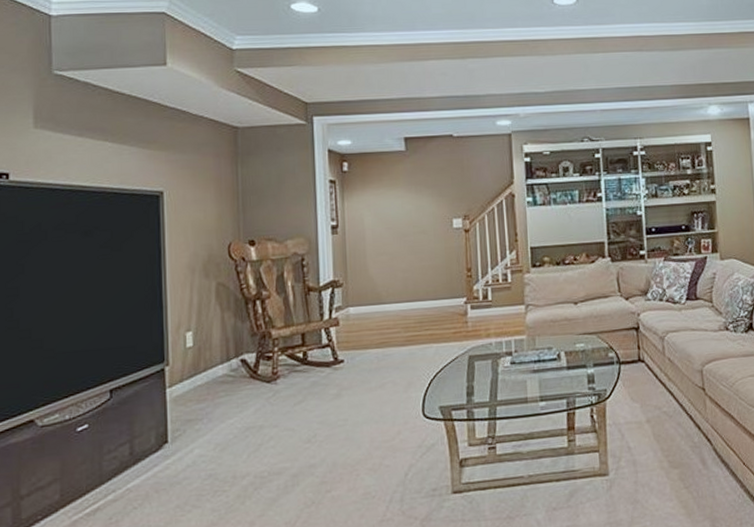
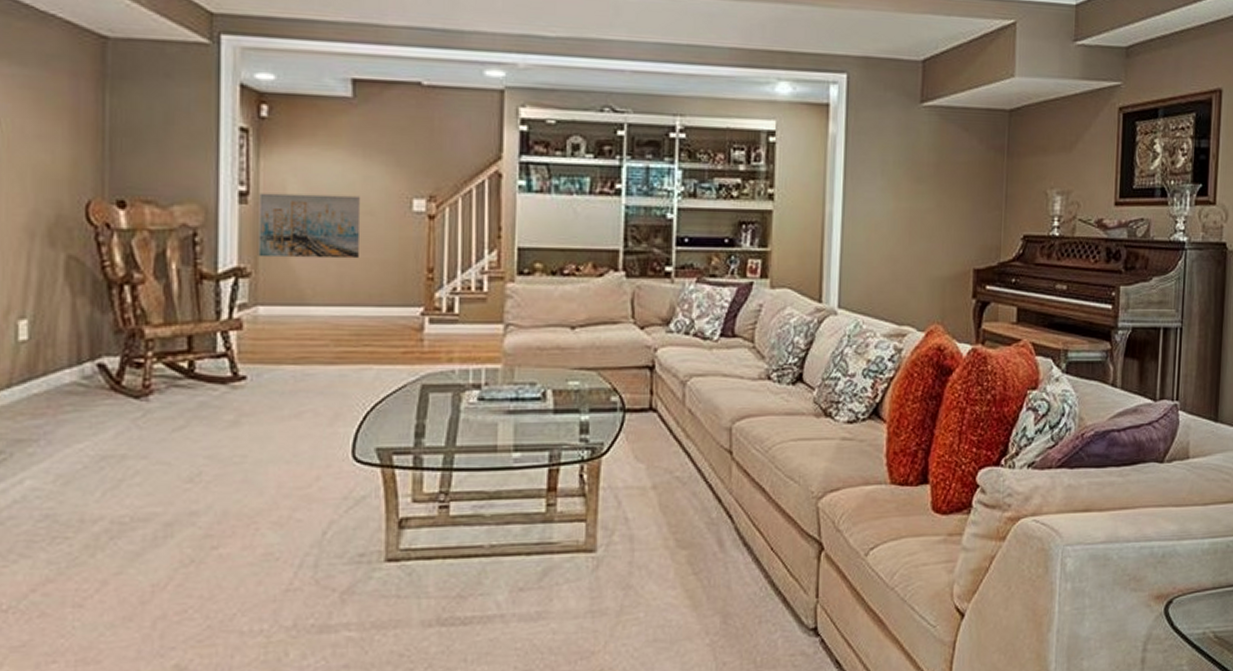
wall art: none [345,220,417,272] -> present [258,193,360,259]

